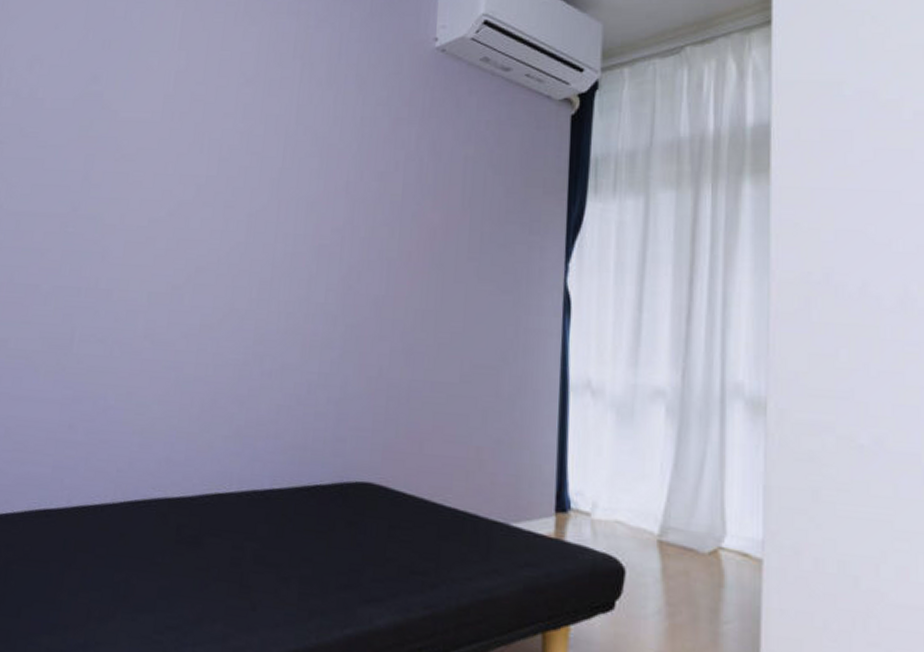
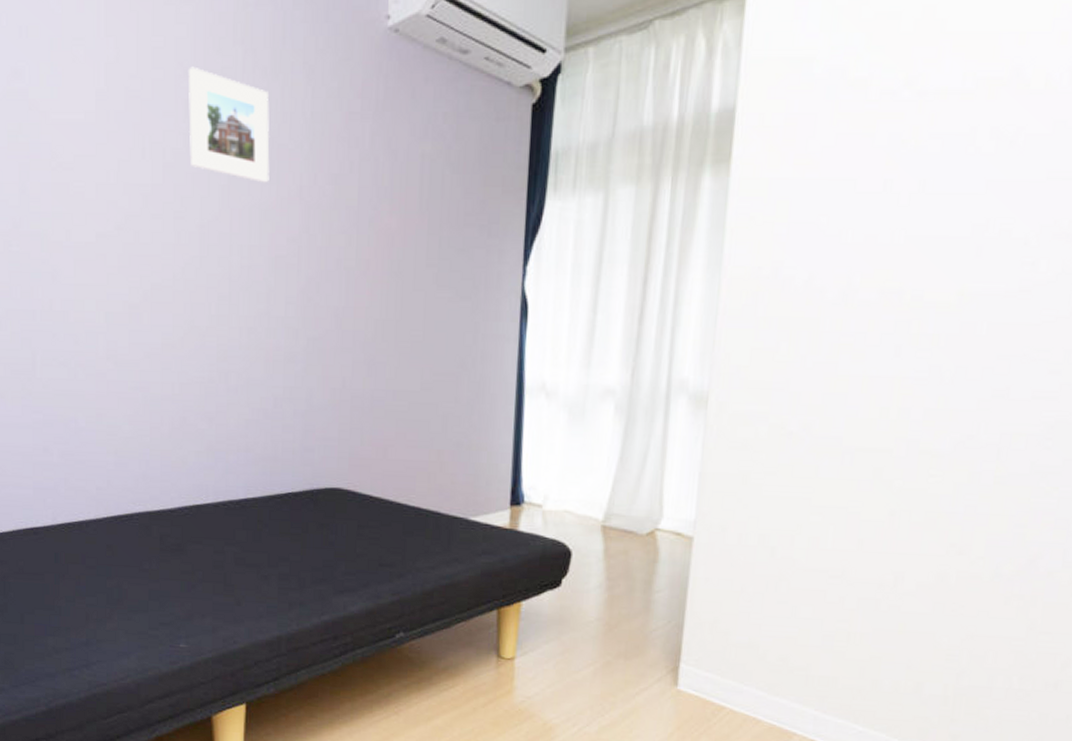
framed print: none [244,76,323,178] -> present [188,66,270,183]

